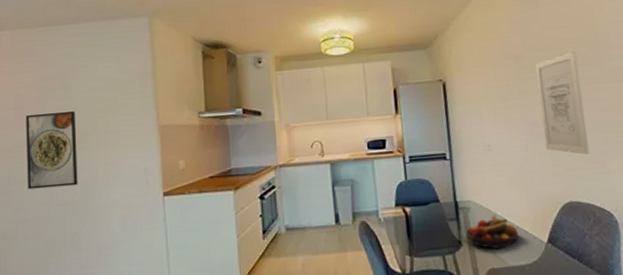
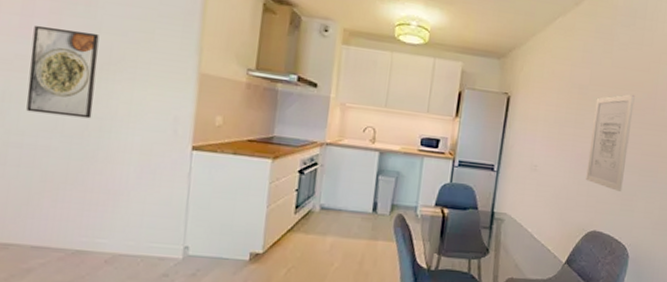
fruit bowl: present [466,214,519,250] -> none [495,230,542,263]

